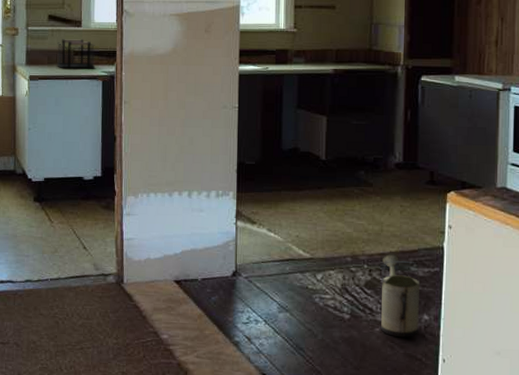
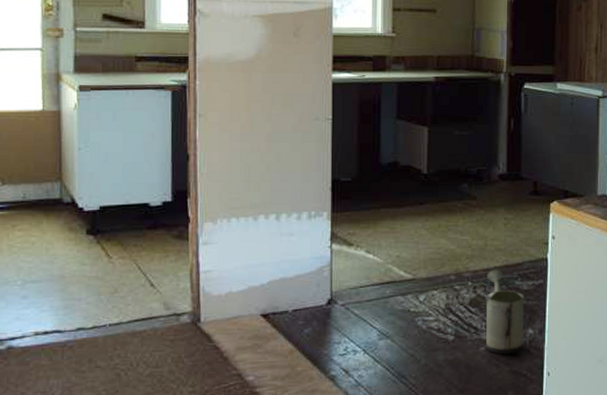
dish rack: present [57,39,96,70] -> none [114,42,163,78]

